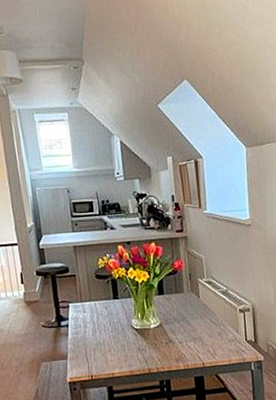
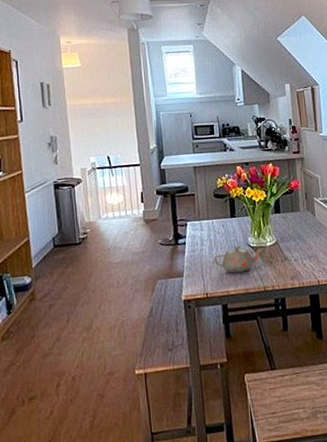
teapot: none [97,328,148,356] -> present [213,245,264,273]

